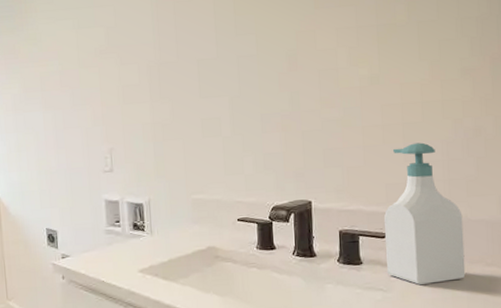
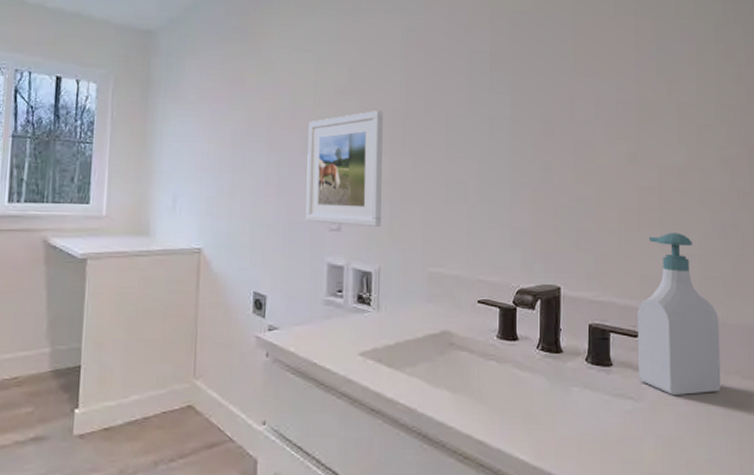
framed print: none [76,64,147,167] -> present [305,110,383,228]

